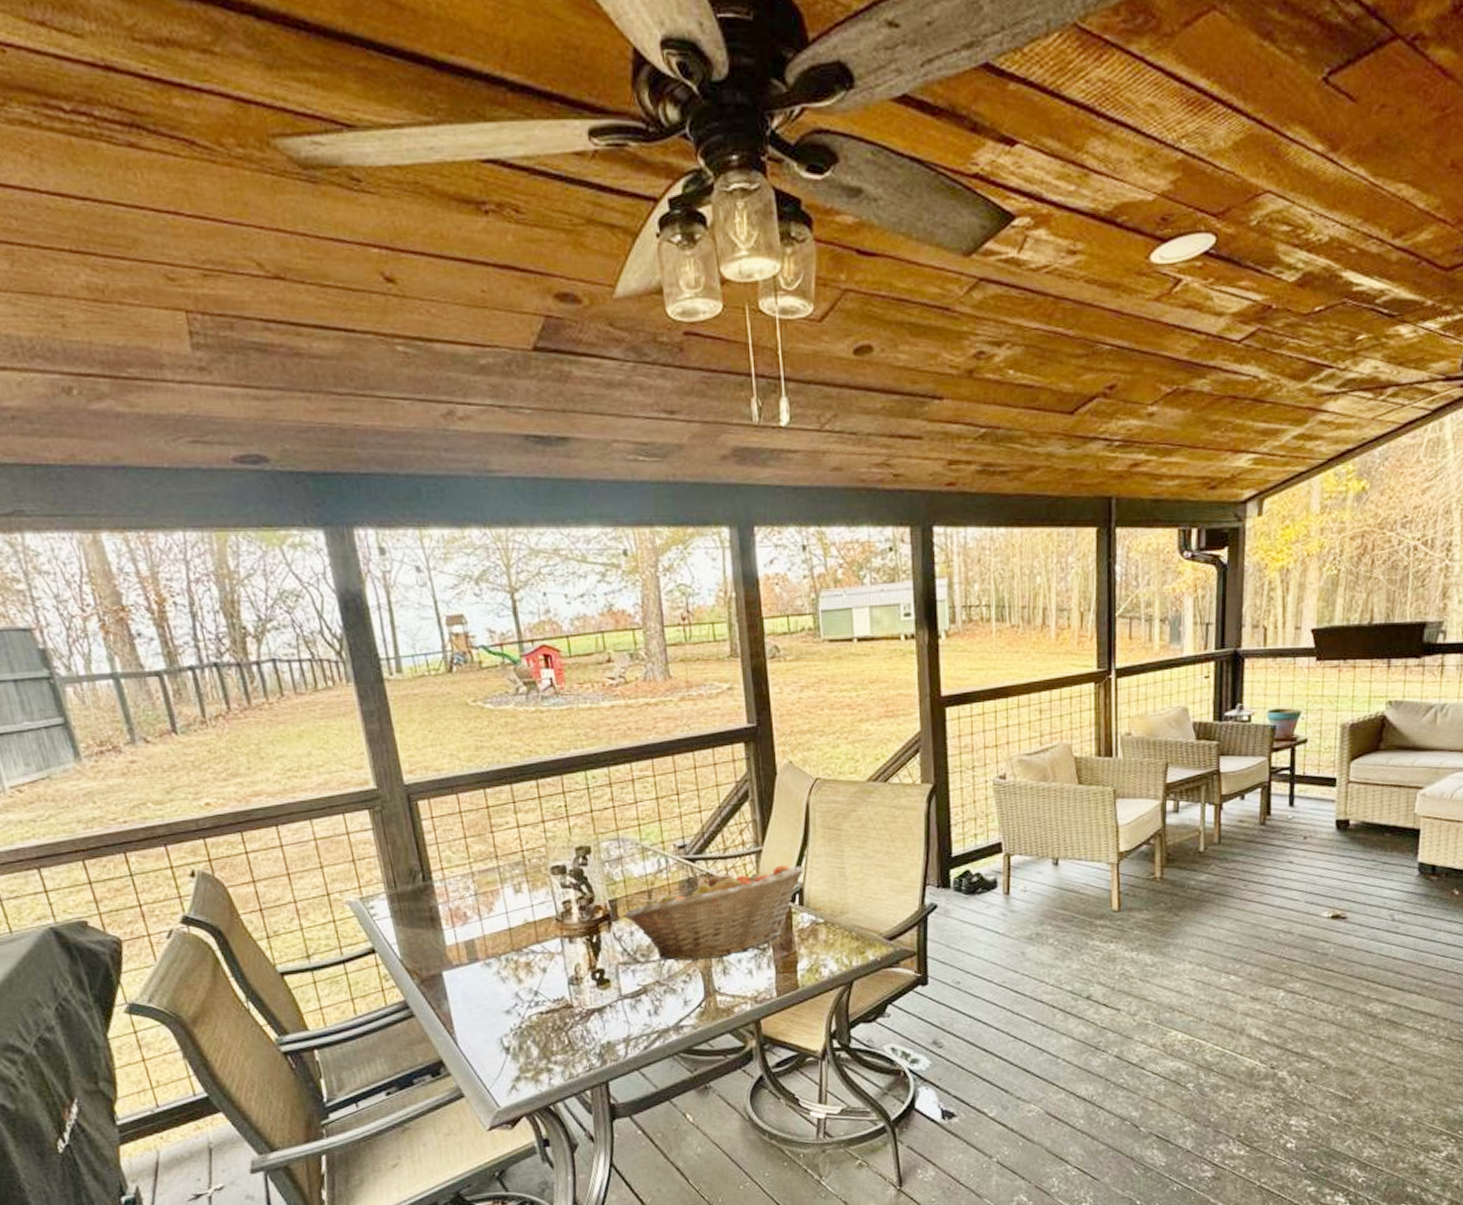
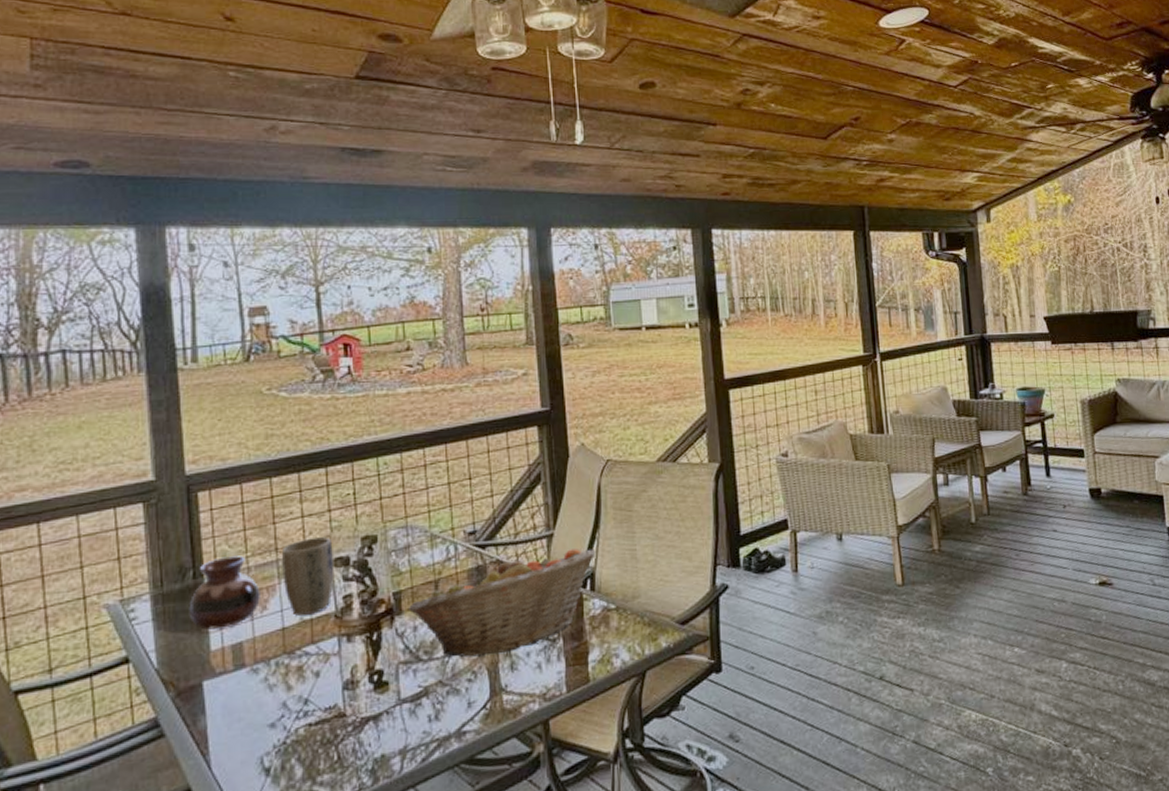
vase: none [422,861,486,927] -> present [188,555,260,630]
plant pot: none [502,846,553,919] -> present [282,537,335,616]

